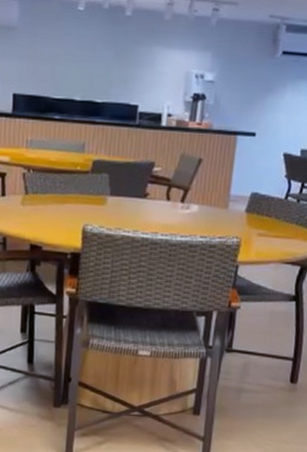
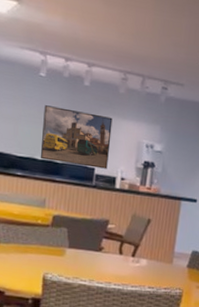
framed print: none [78,41,157,106] -> present [40,105,113,169]

